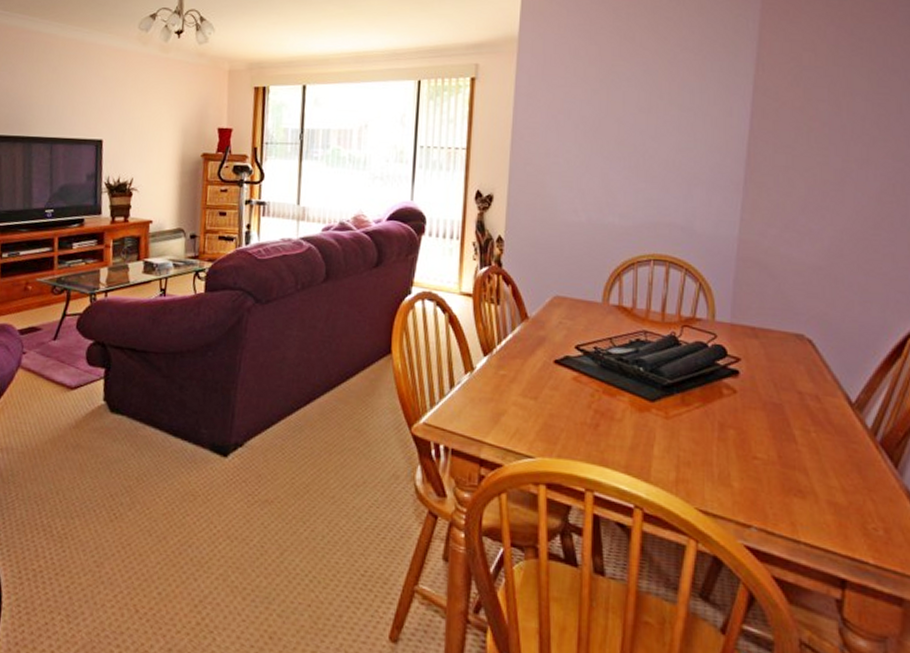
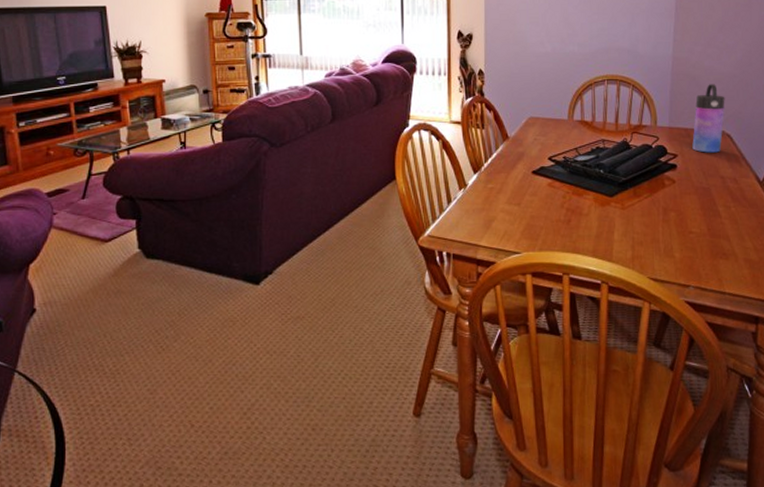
water bottle: none [761,275,806,361] -> present [692,84,725,153]

